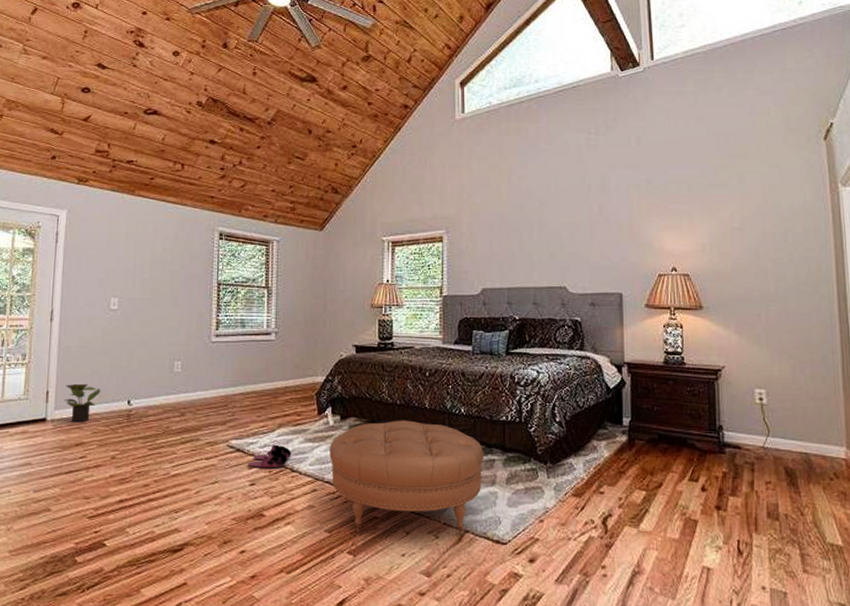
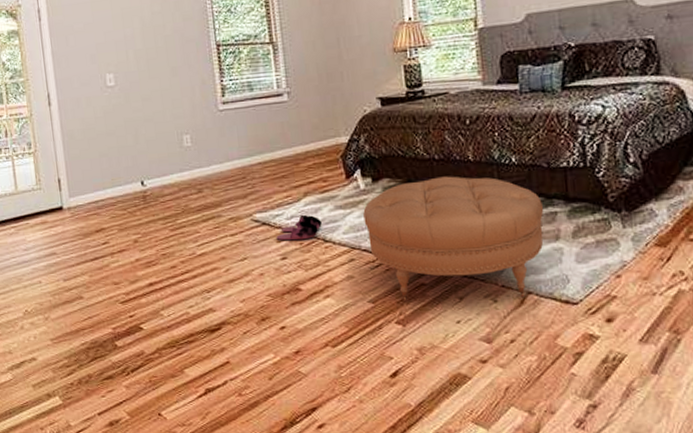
potted plant: present [64,383,101,423] -> none [76,167,112,209]

